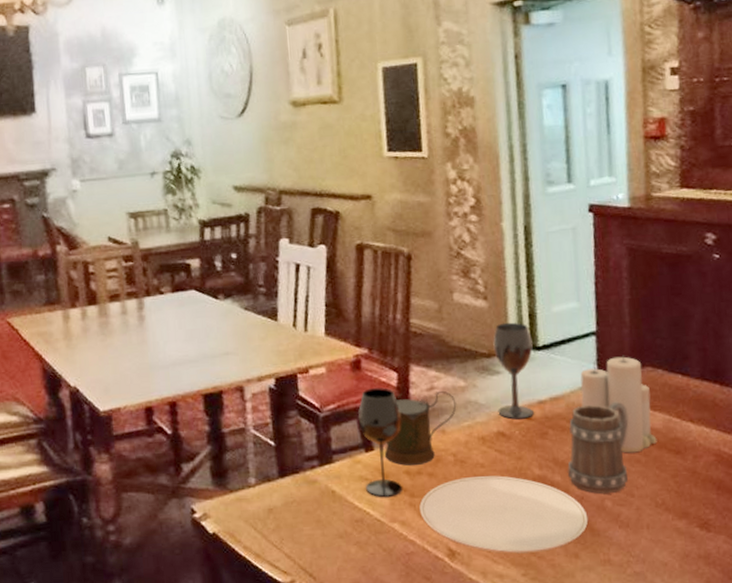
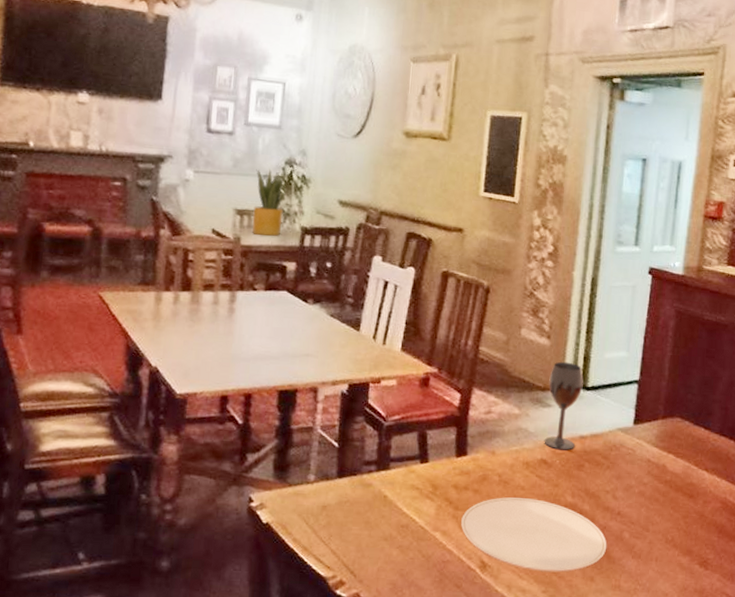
planter: none [142,165,179,237] -> present [252,169,288,237]
wine glass: present [358,388,402,498] -> none [416,405,458,508]
beer mug: present [385,390,457,465] -> none [438,410,509,481]
beer mug: present [567,401,629,493] -> none [595,444,655,526]
candle: present [580,355,657,453] -> none [617,404,676,492]

